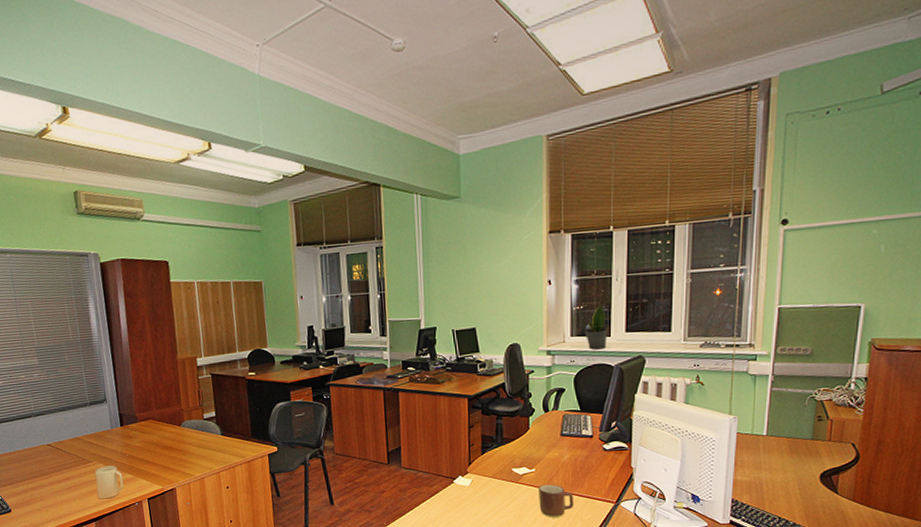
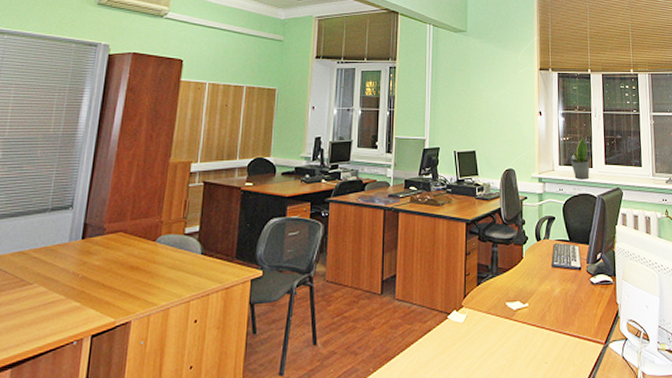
mug: present [94,465,124,499] -> none [25,290,67,336]
mug: present [538,484,573,518] -> none [532,321,565,362]

